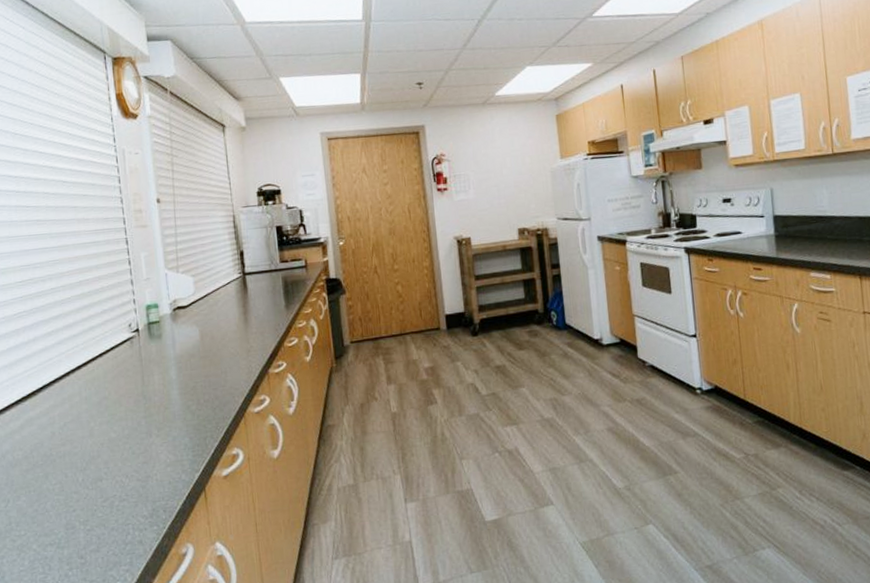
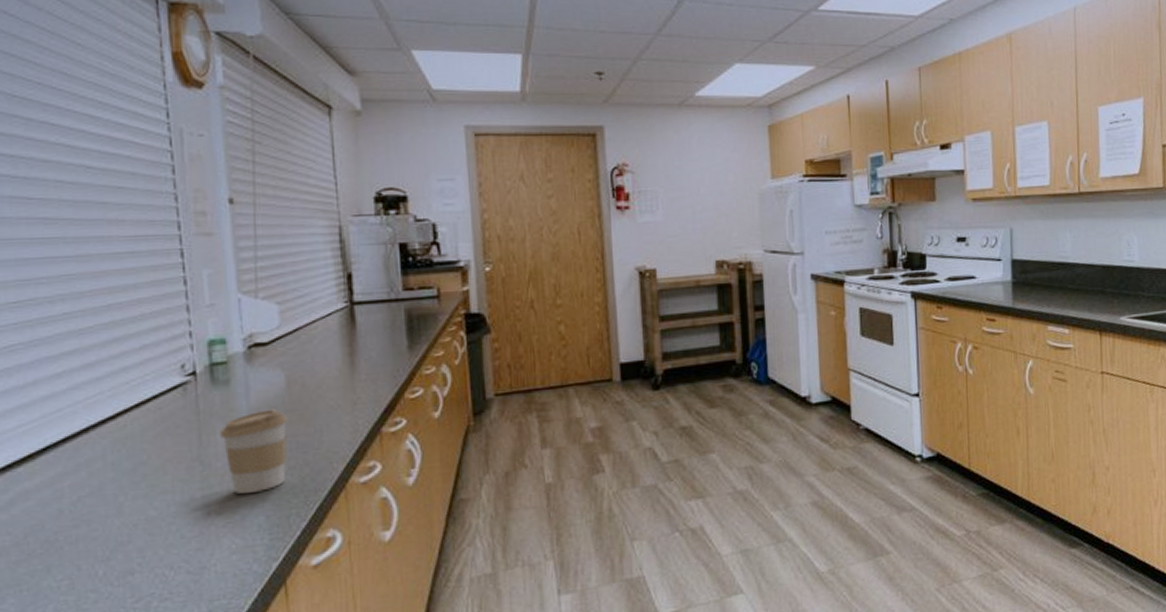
coffee cup: none [156,356,203,421] -> present [219,409,288,494]

